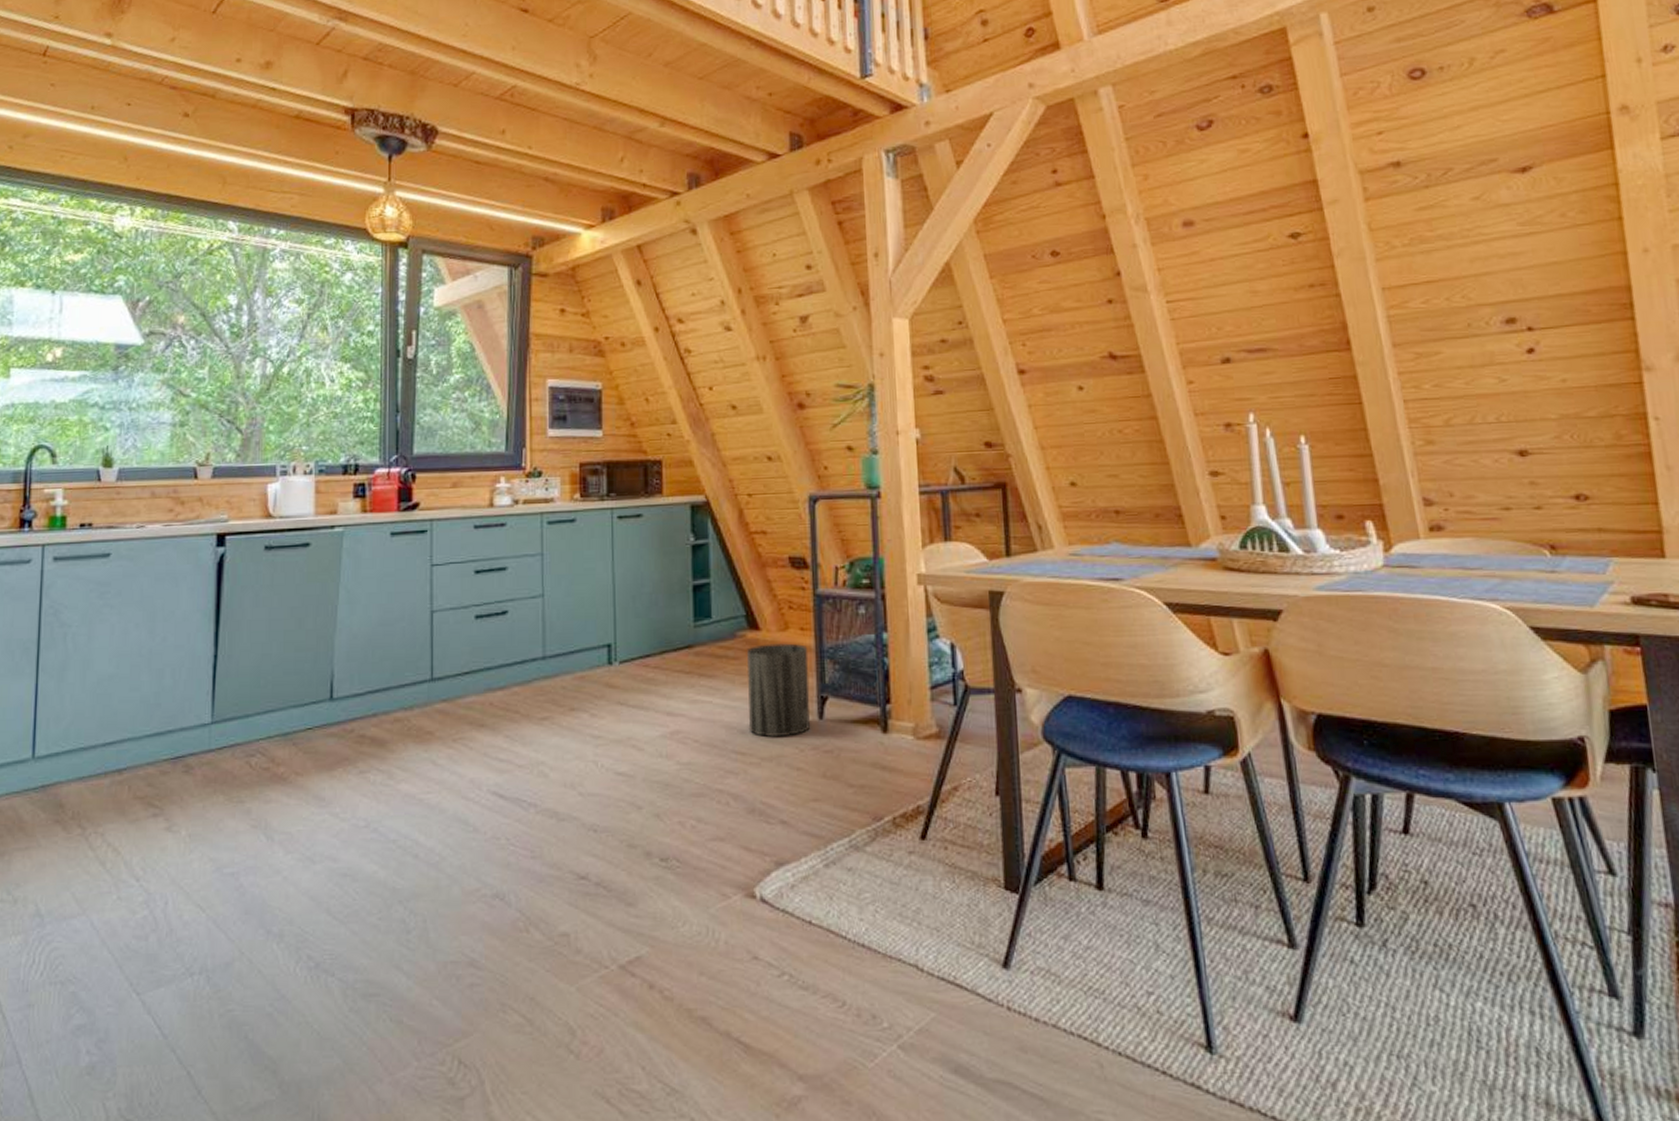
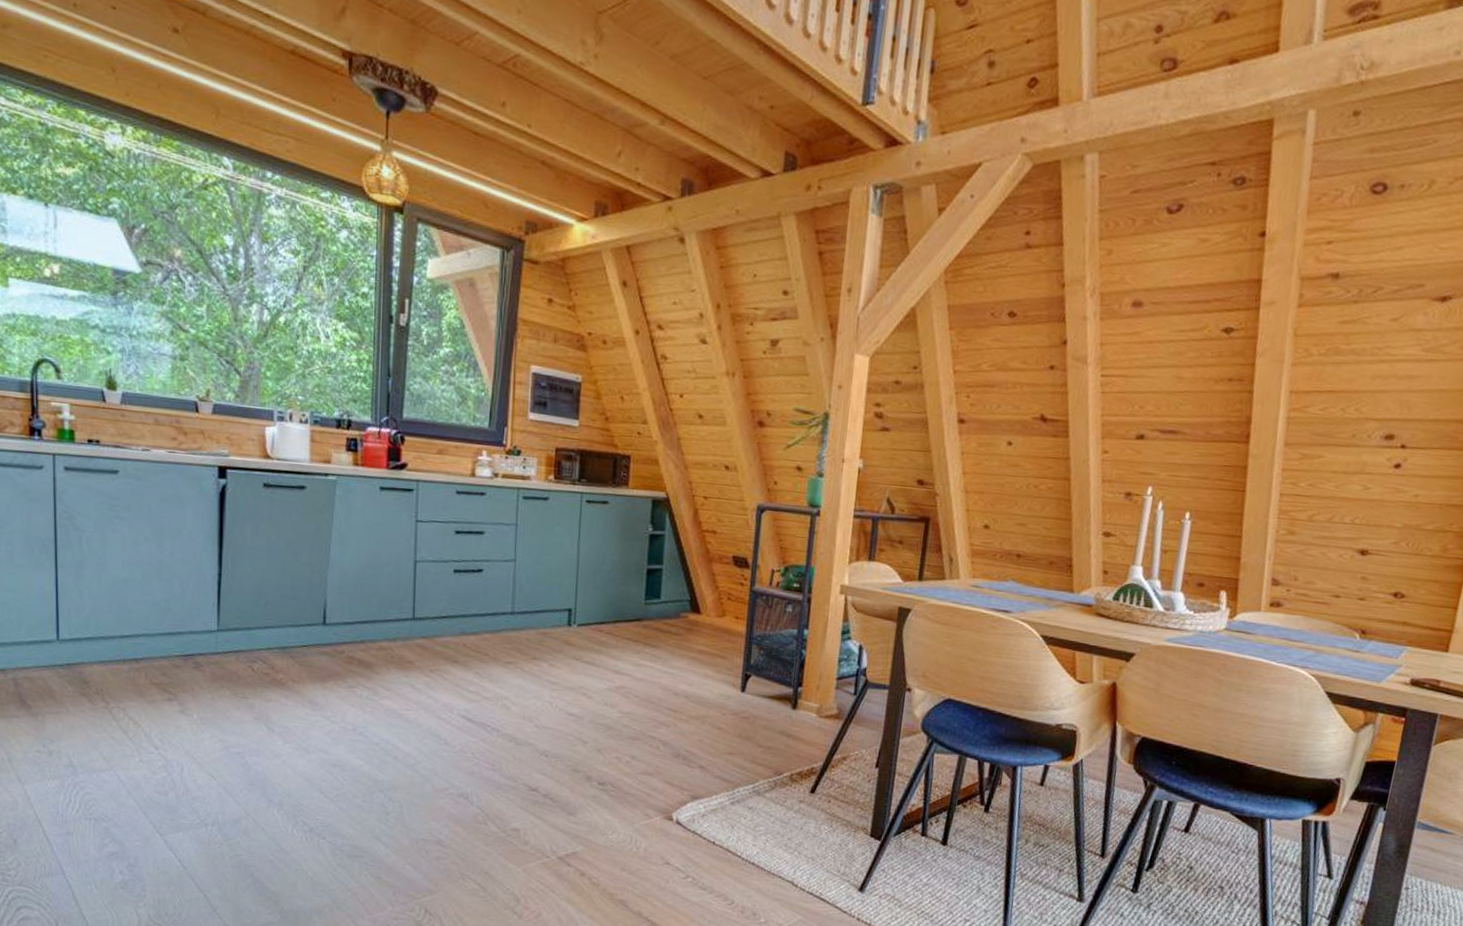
trash can: present [747,643,811,738] -> none [682,626,740,703]

